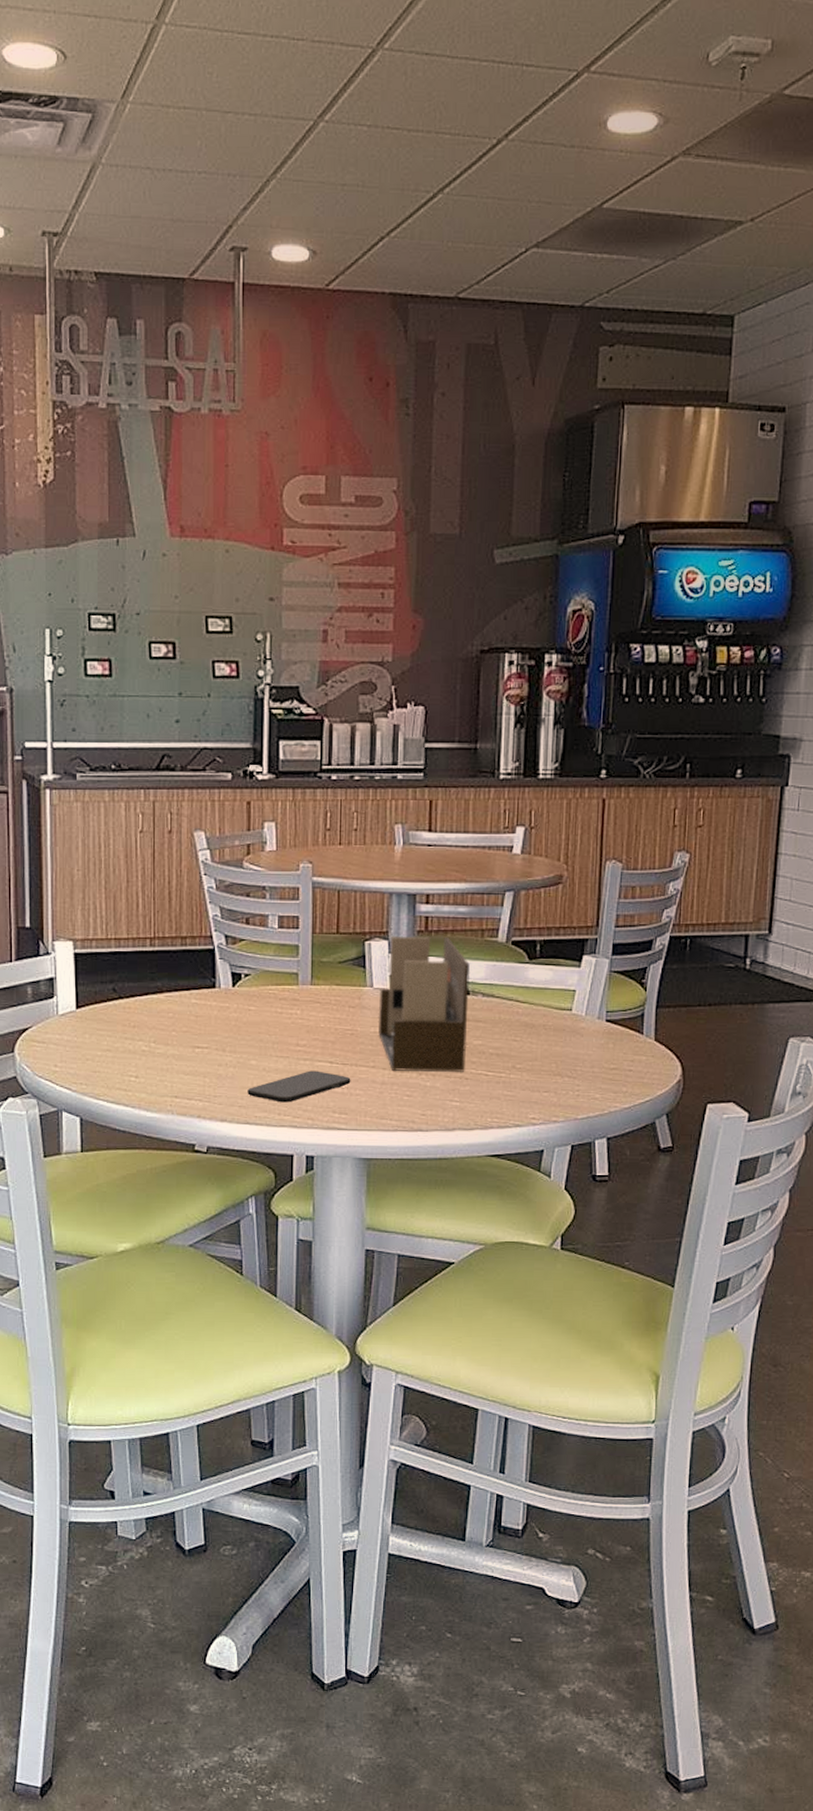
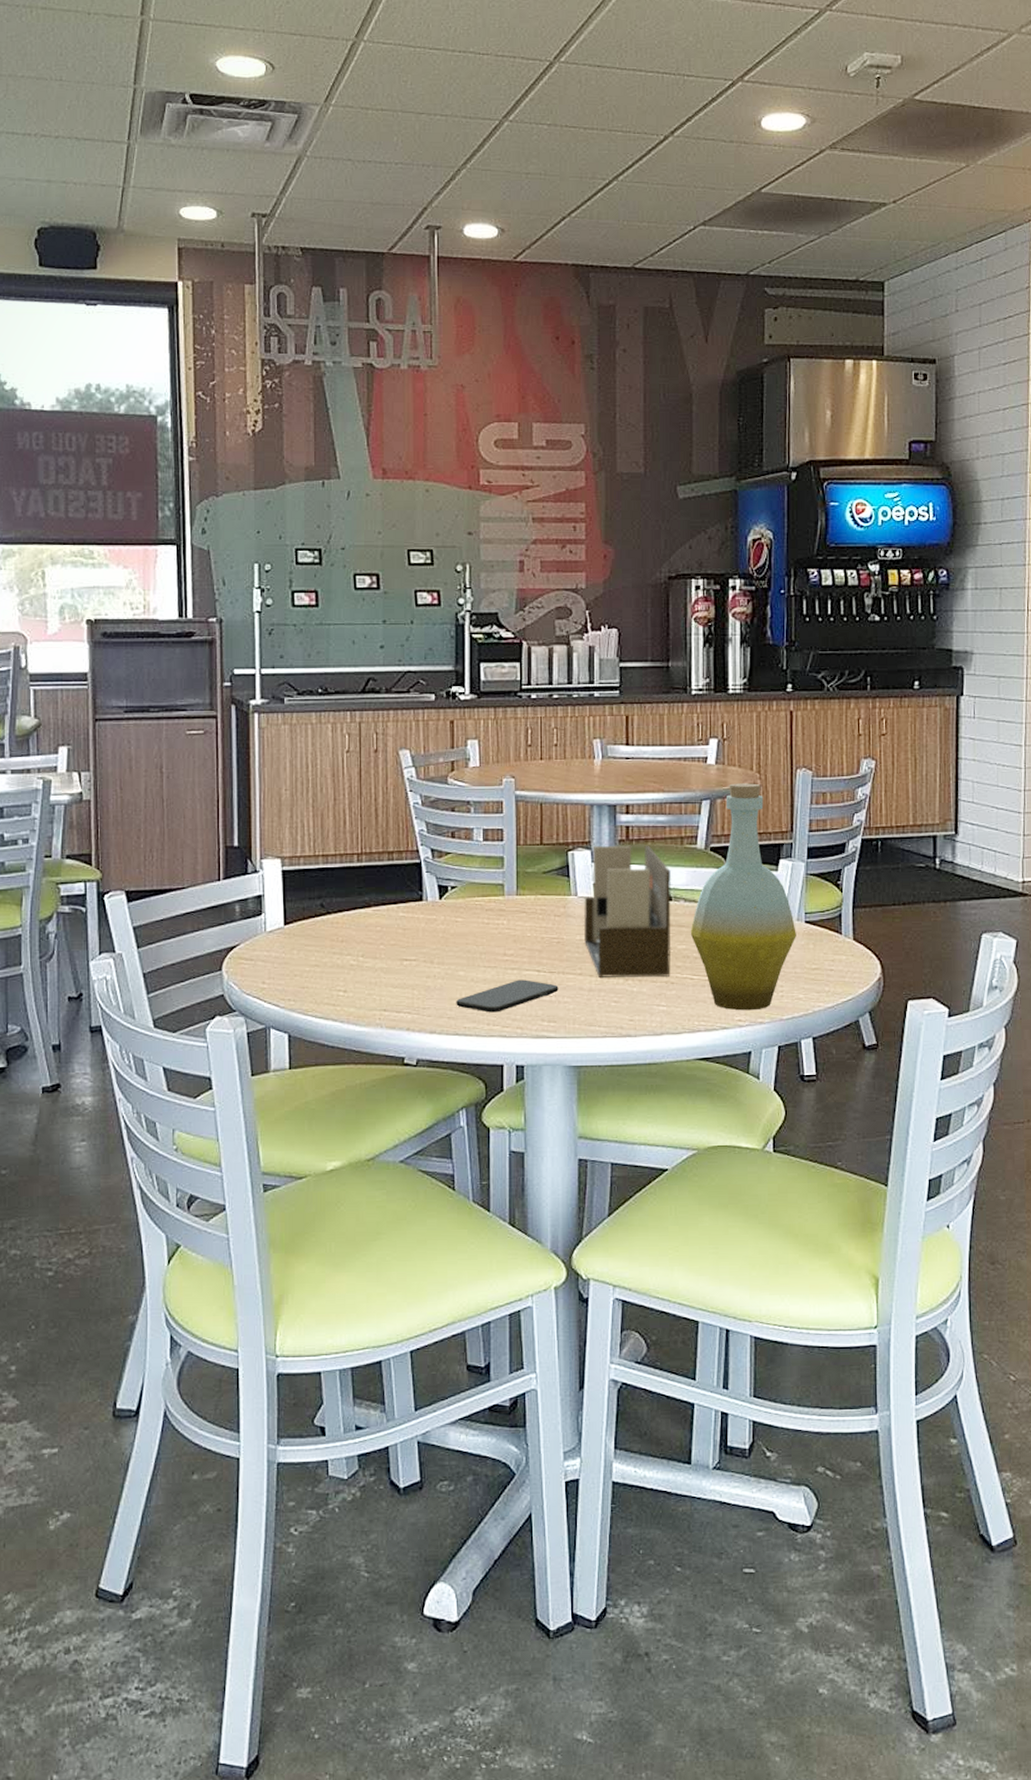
bottle: none [487,874,596,1109] -> present [690,783,796,1011]

